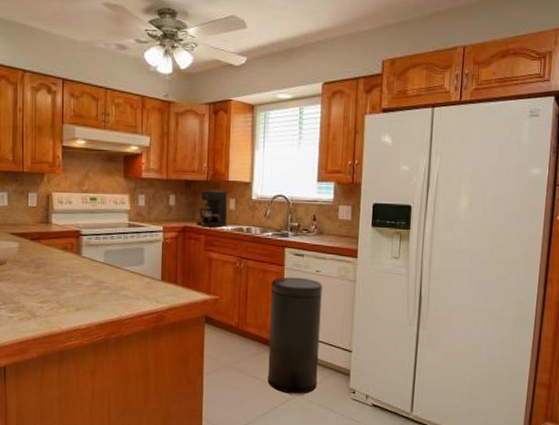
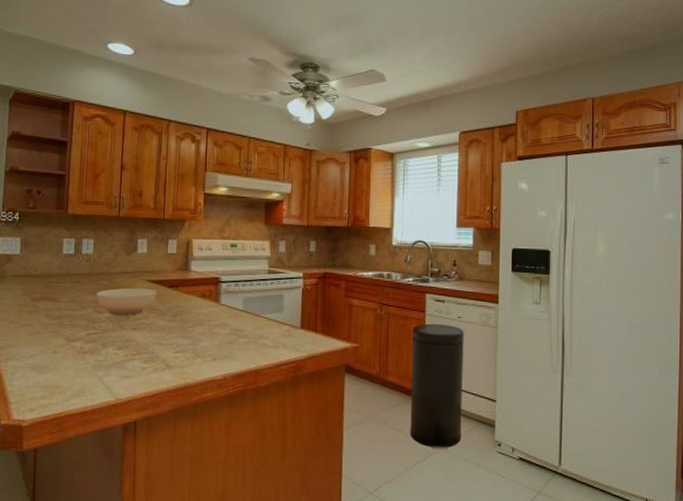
coffee maker: present [197,190,227,227] -> none [337,235,368,273]

